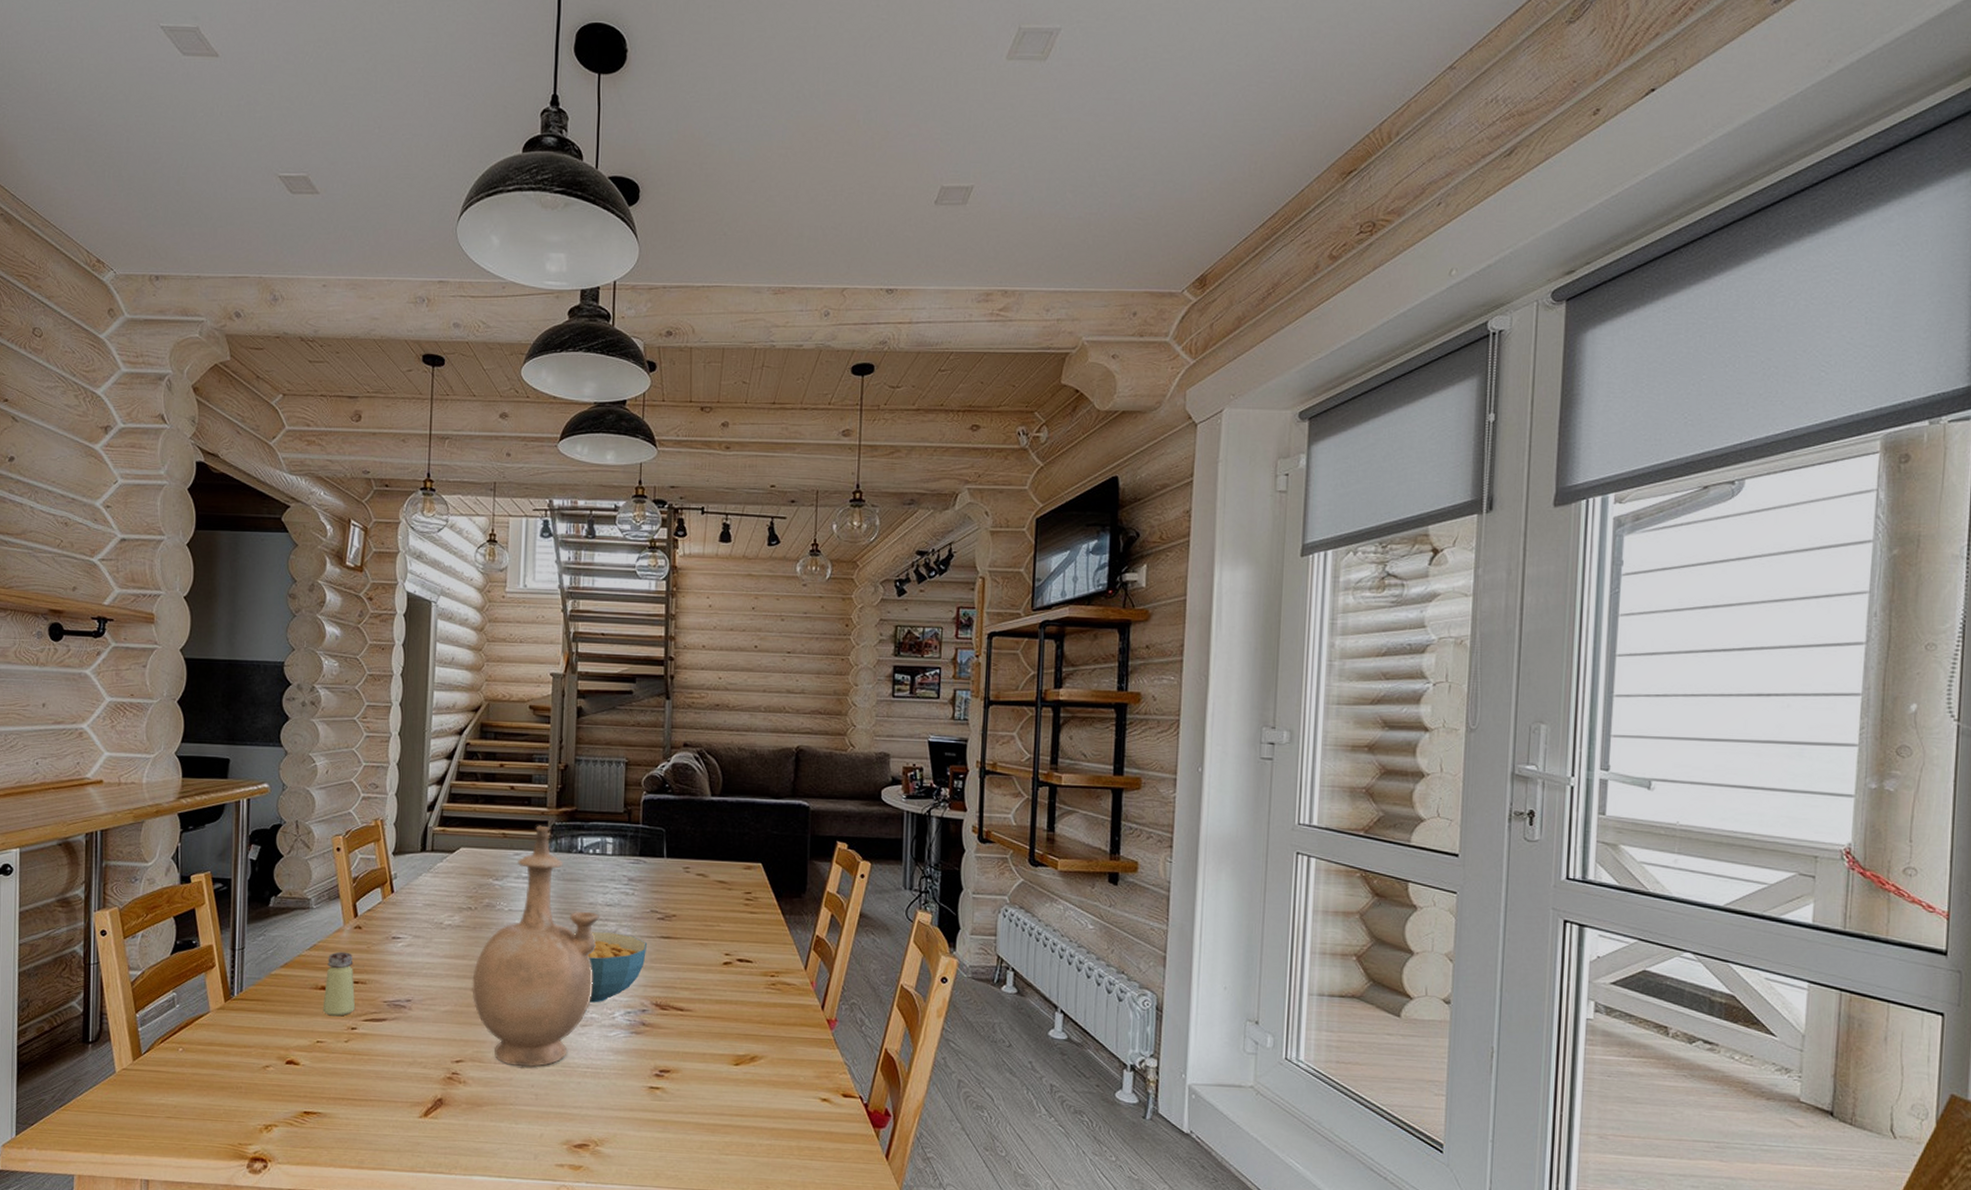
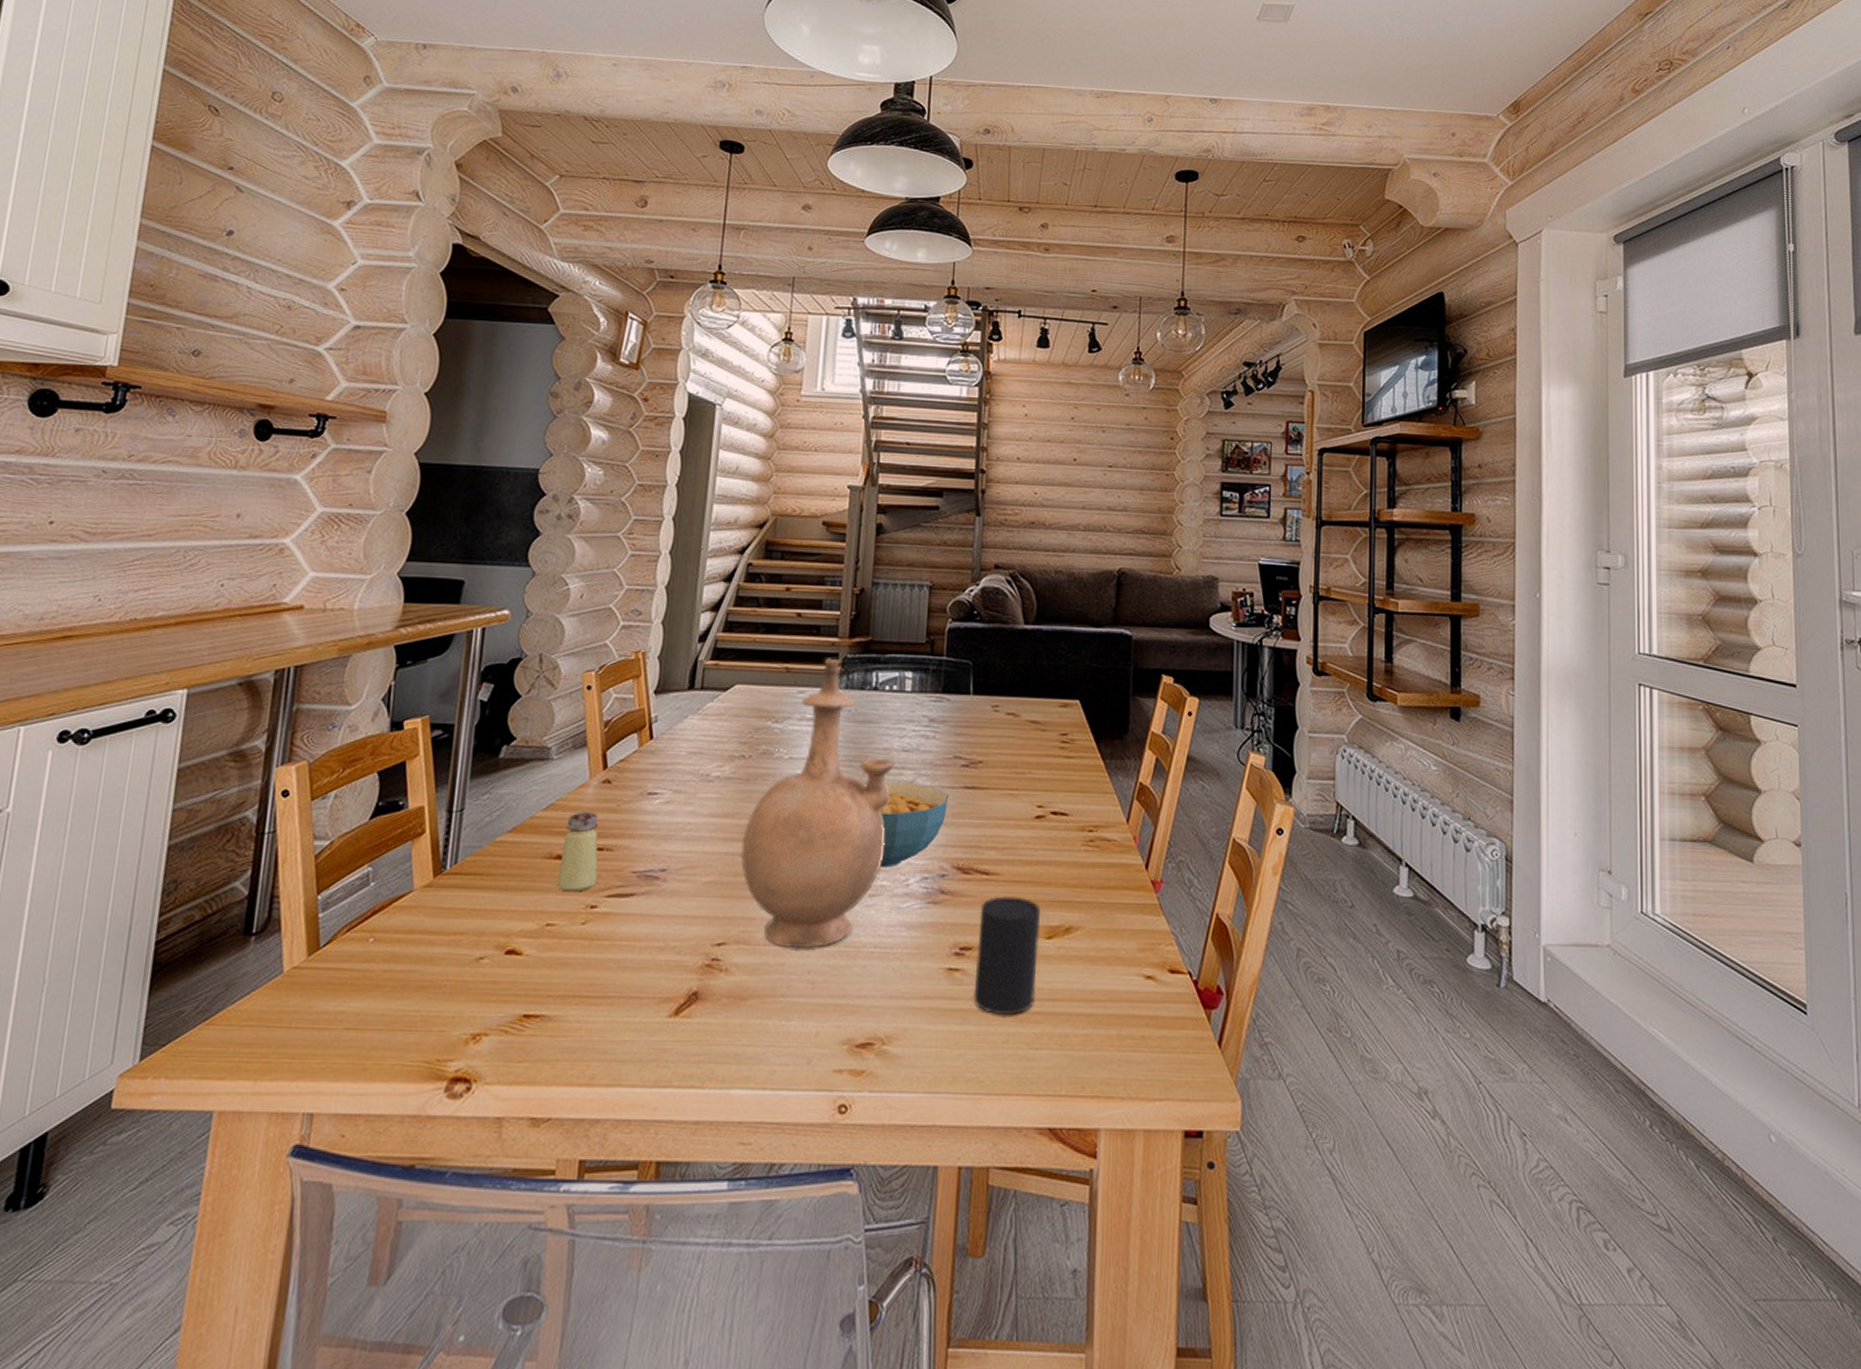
cup: none [672,1028,729,1127] -> present [973,896,1040,1016]

